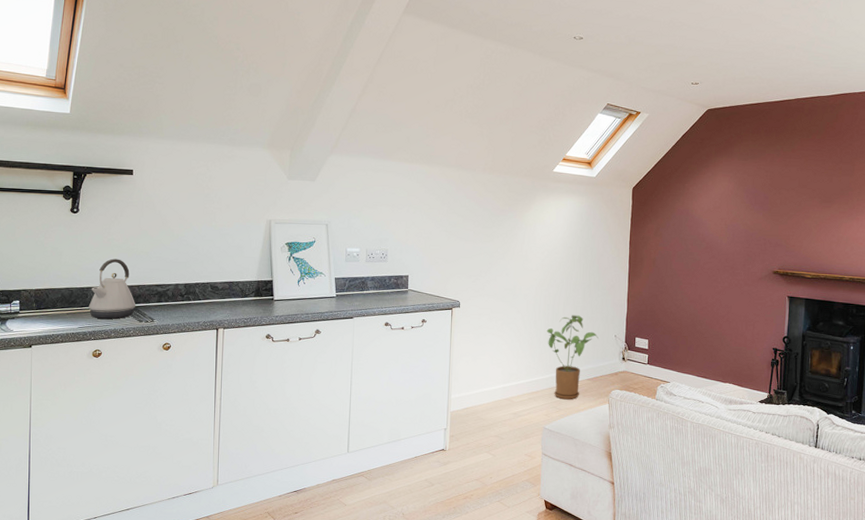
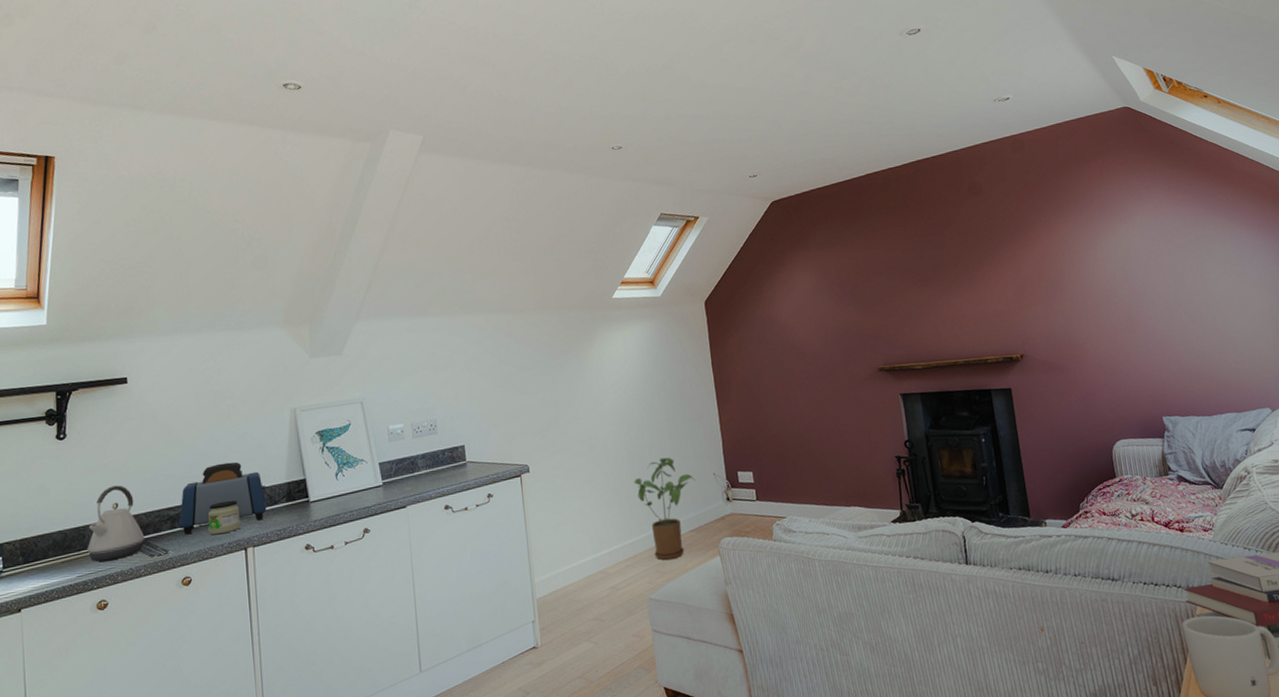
toaster: none [165,255,239,309] -> present [179,462,267,535]
jar: none [188,287,216,314] -> present [208,500,240,535]

